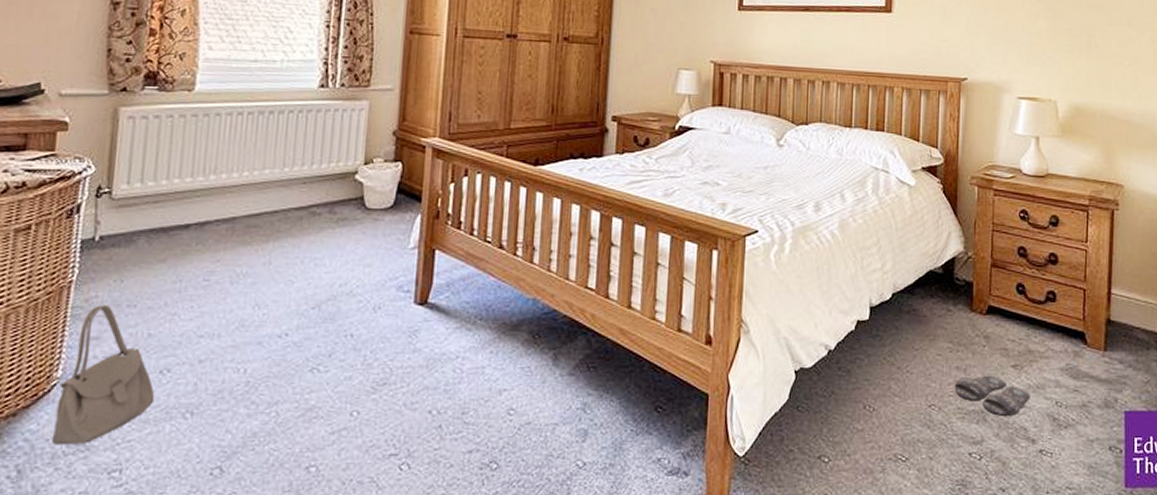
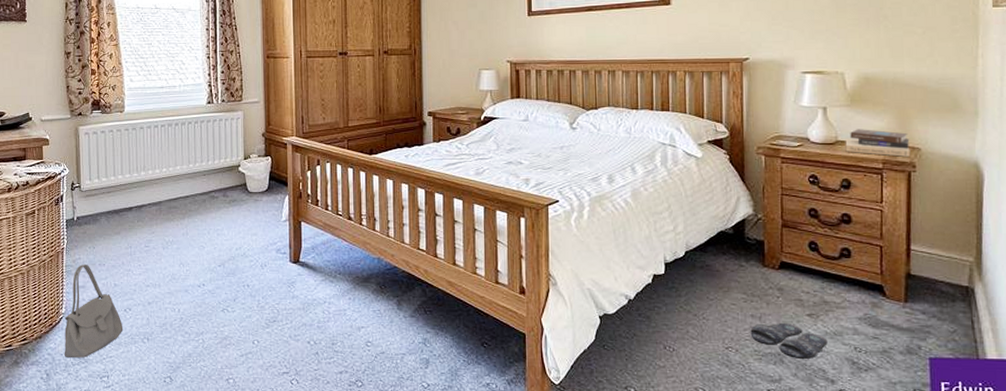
books: none [1055,162,1114,194] -> present [845,129,911,157]

